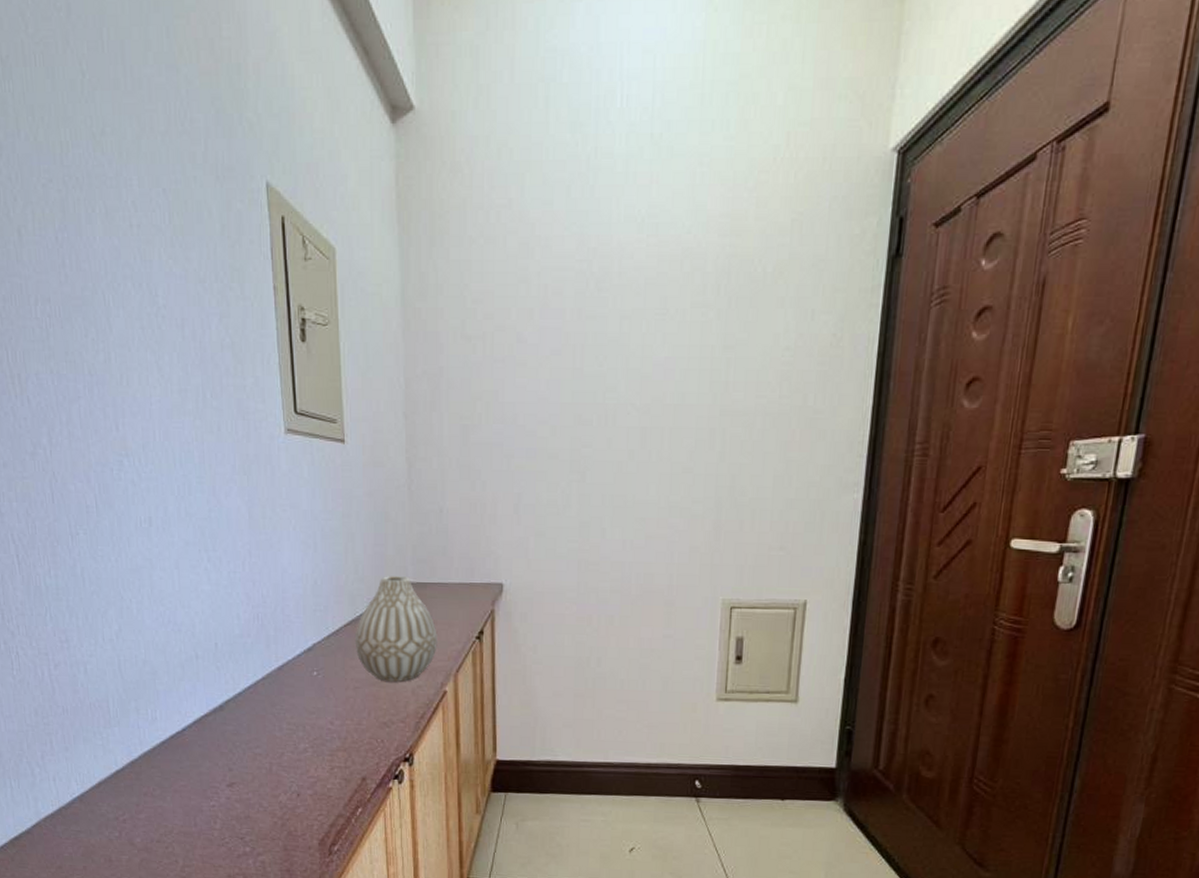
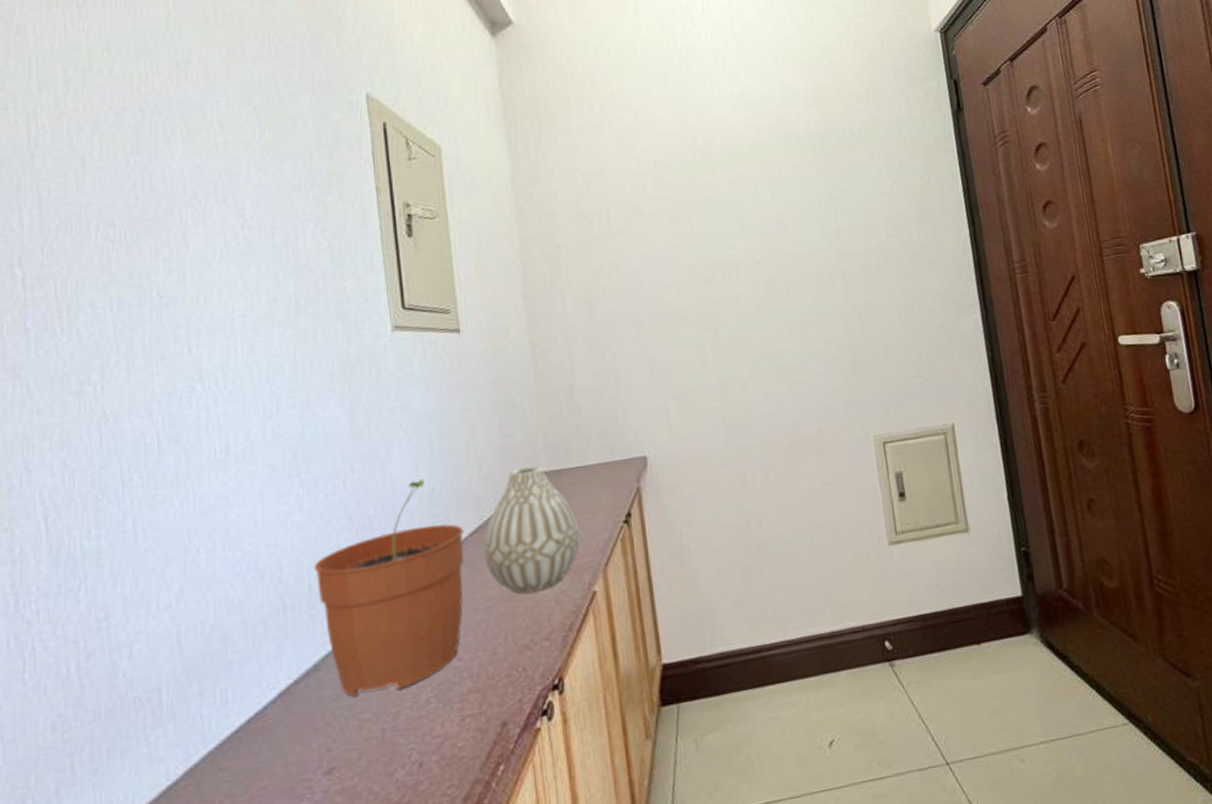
plant pot: none [219,571,340,737] -> present [313,478,465,697]

